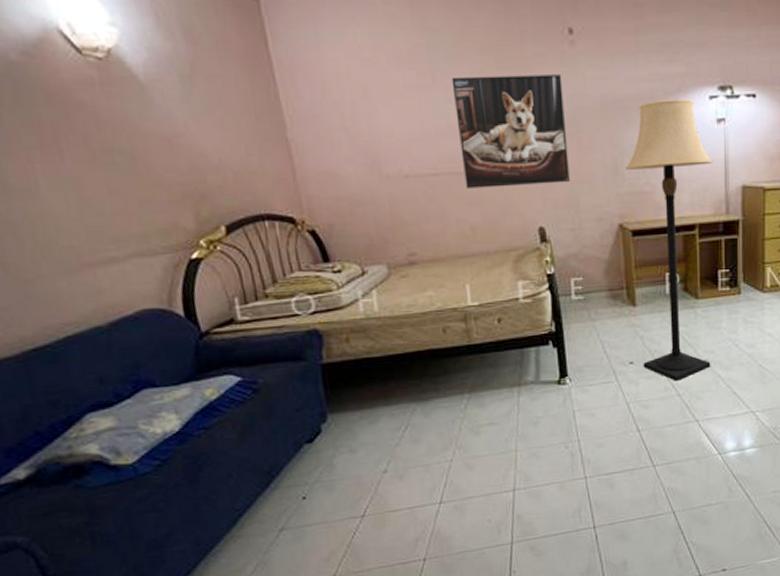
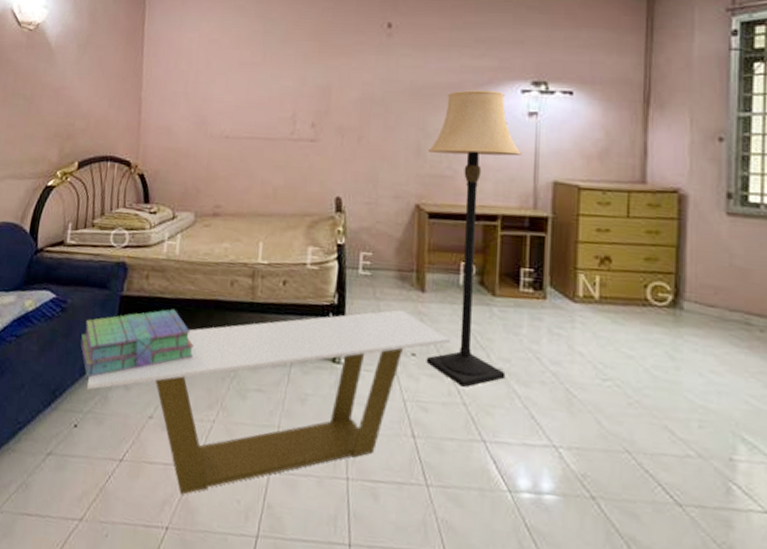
stack of books: none [286,366,418,451] -> present [80,309,194,377]
coffee table: none [306,326,664,529] -> present [87,309,452,495]
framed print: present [451,74,570,189] -> none [275,58,377,158]

